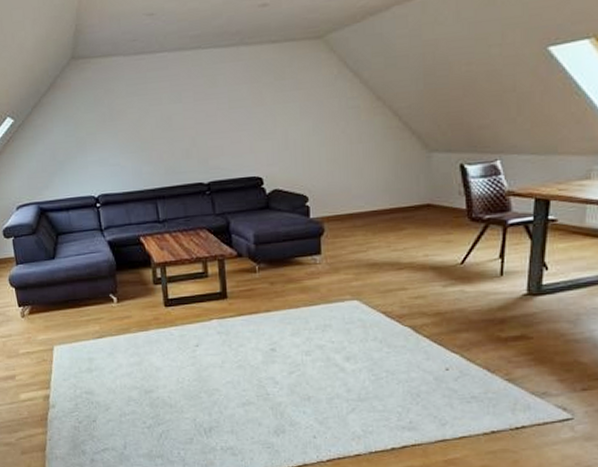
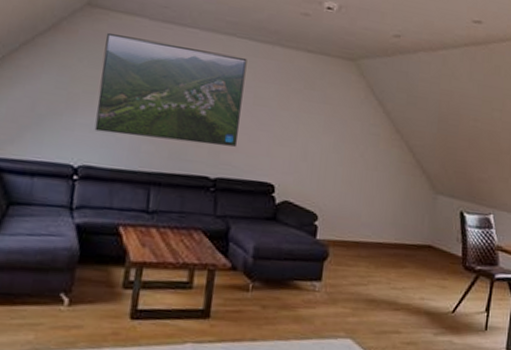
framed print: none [92,66,222,165] -> present [94,33,247,147]

